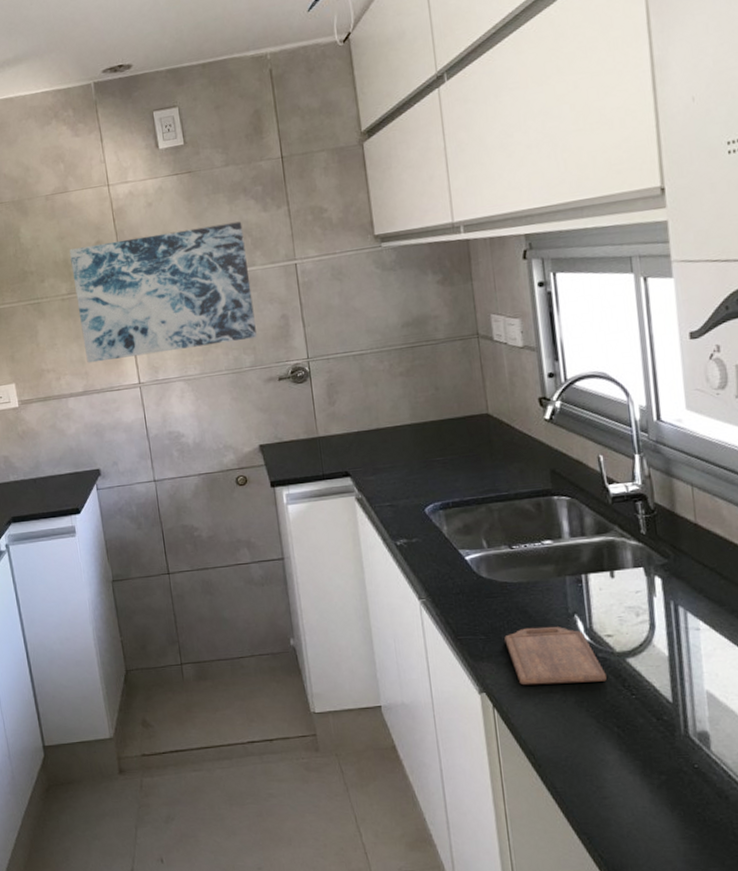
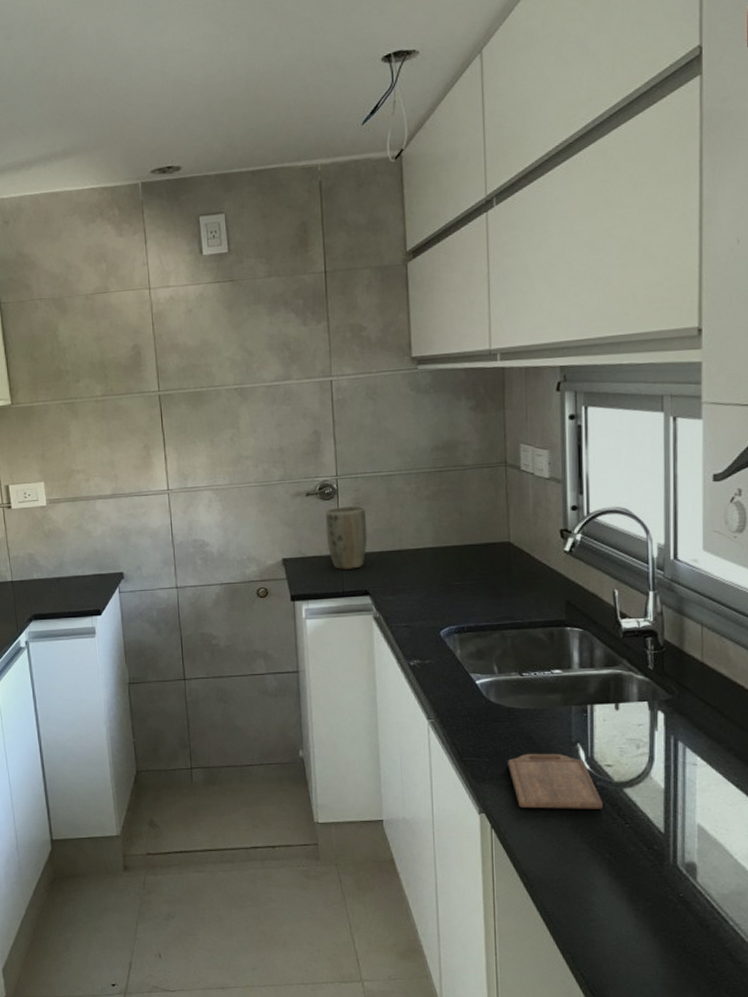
wall art: present [69,221,257,363] -> none [107,334,287,467]
plant pot: none [299,387,344,453] -> present [325,505,368,571]

